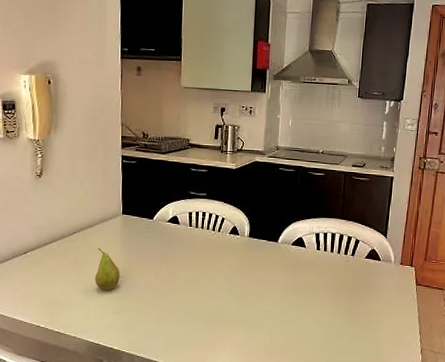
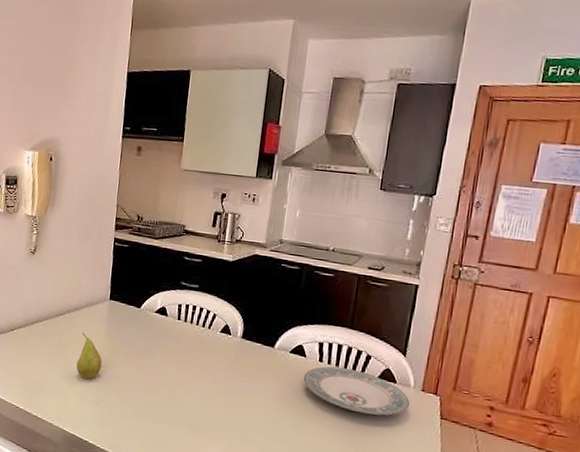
plate: none [304,253,392,289] -> present [303,366,410,416]

